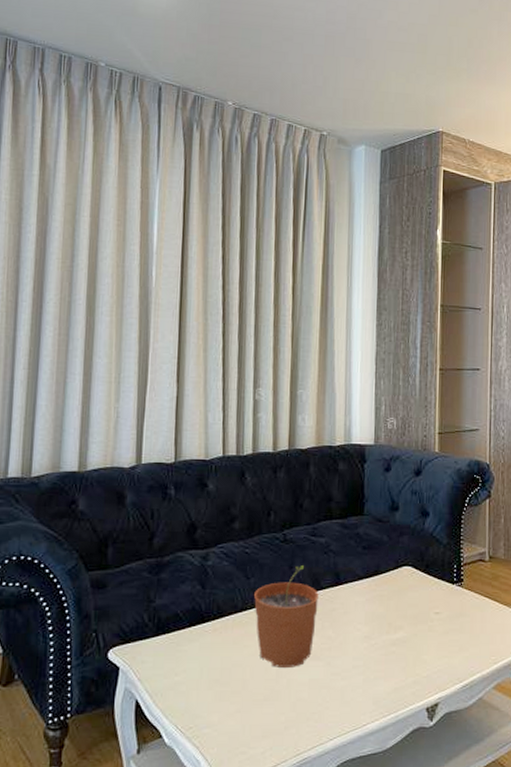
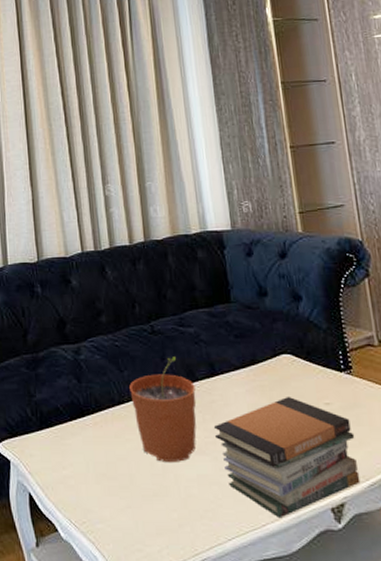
book stack: none [330,605,456,719] -> present [213,396,361,519]

